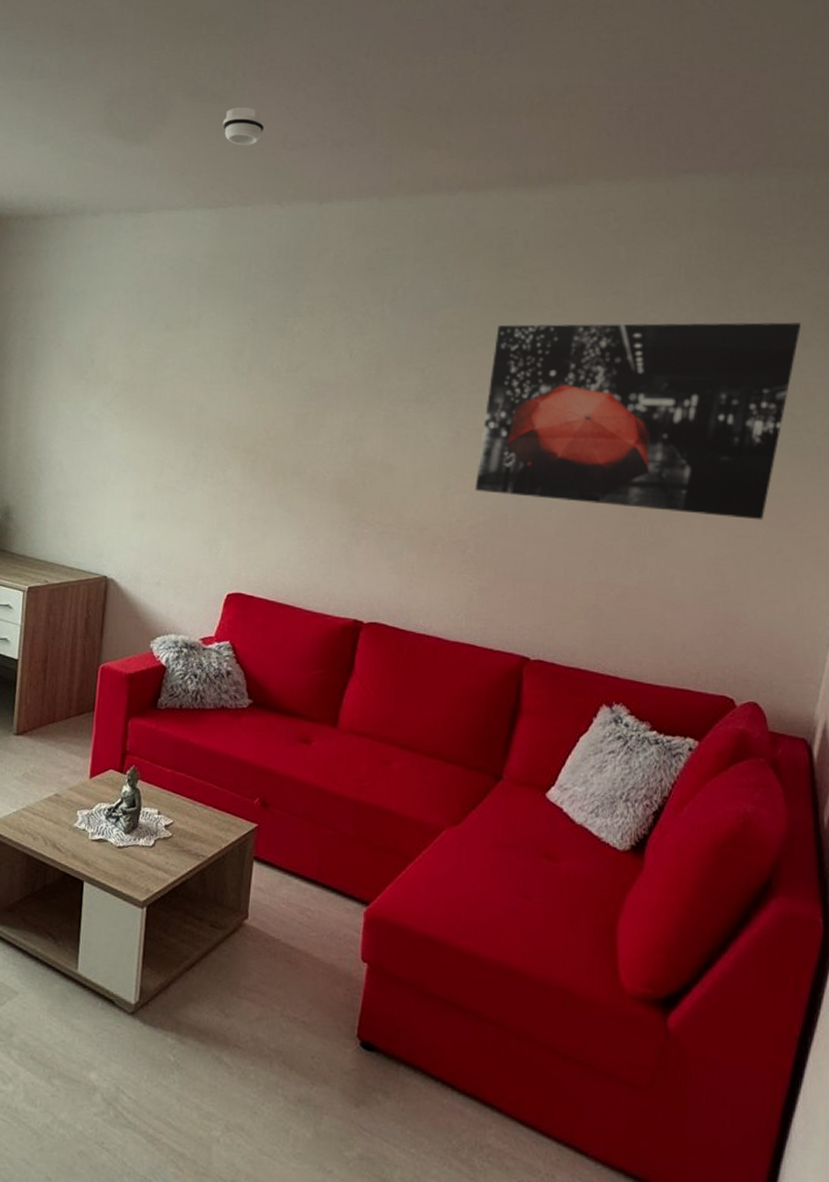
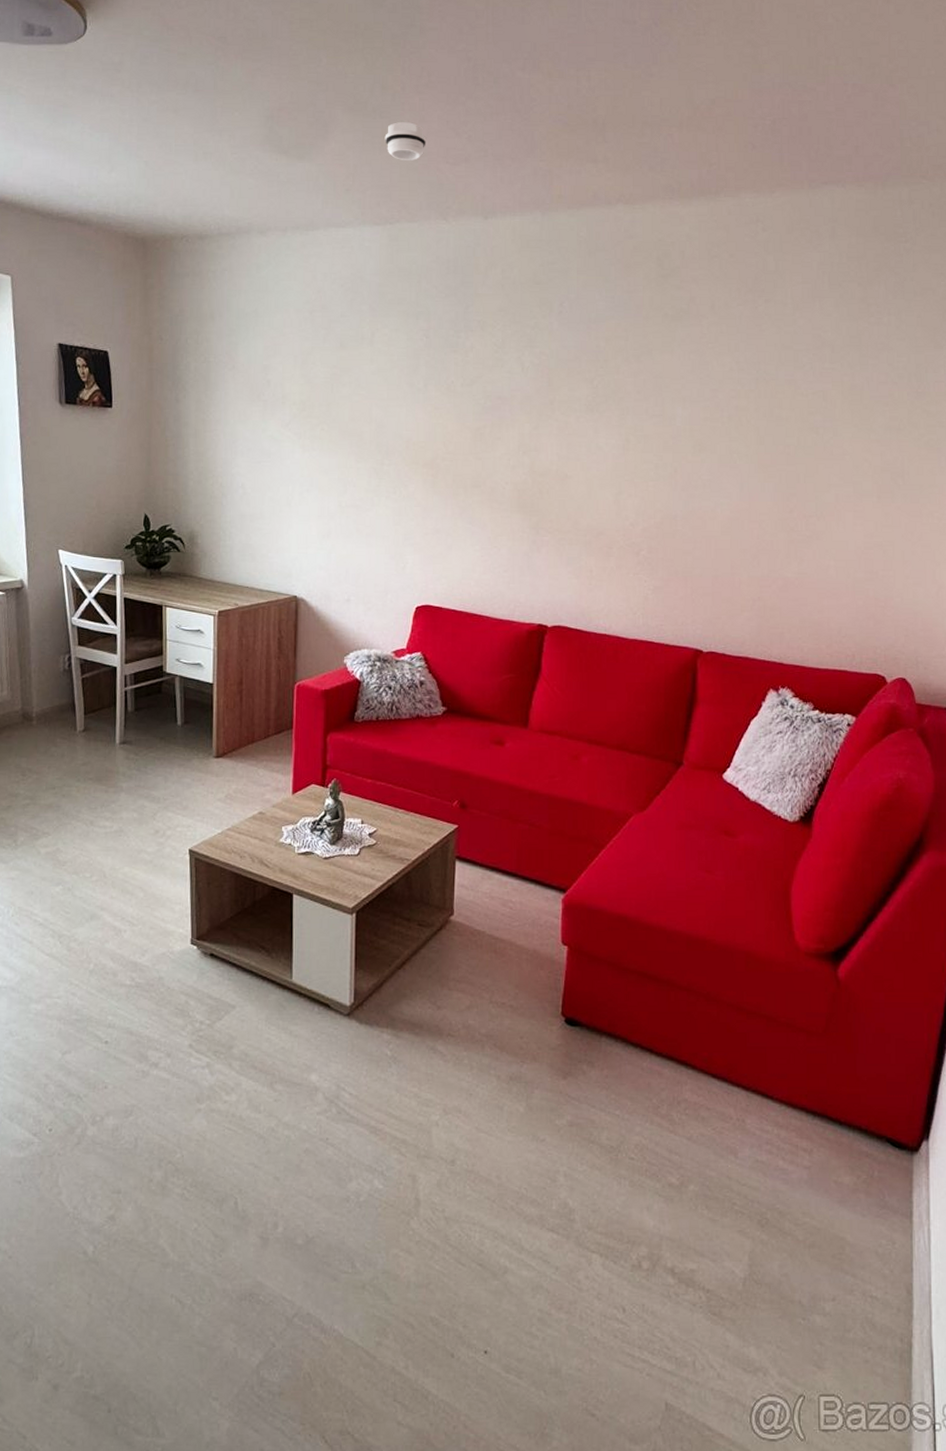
wall art: present [475,322,801,520] -> none [645,325,932,510]

